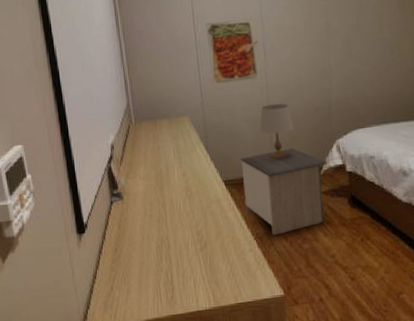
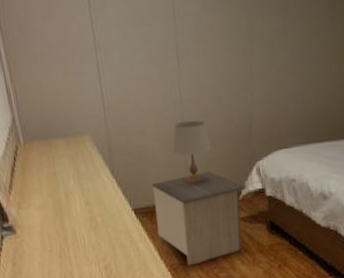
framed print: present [206,18,261,85] -> none [106,14,175,97]

